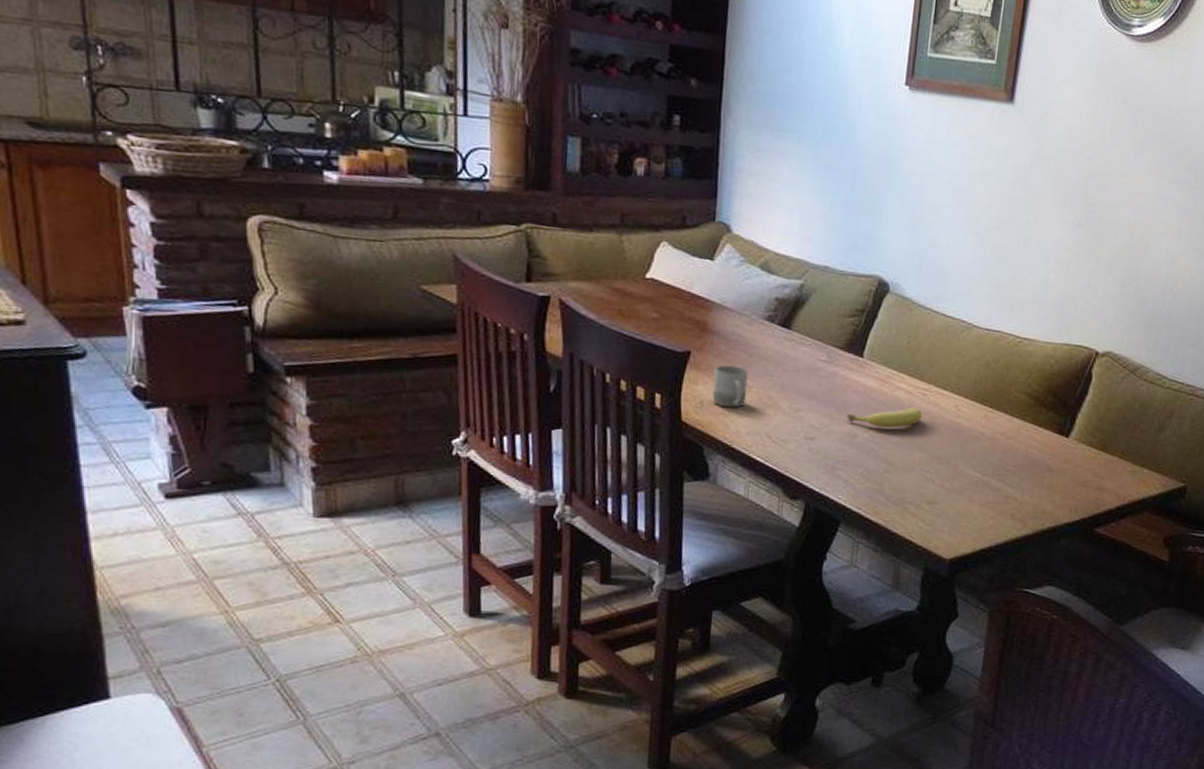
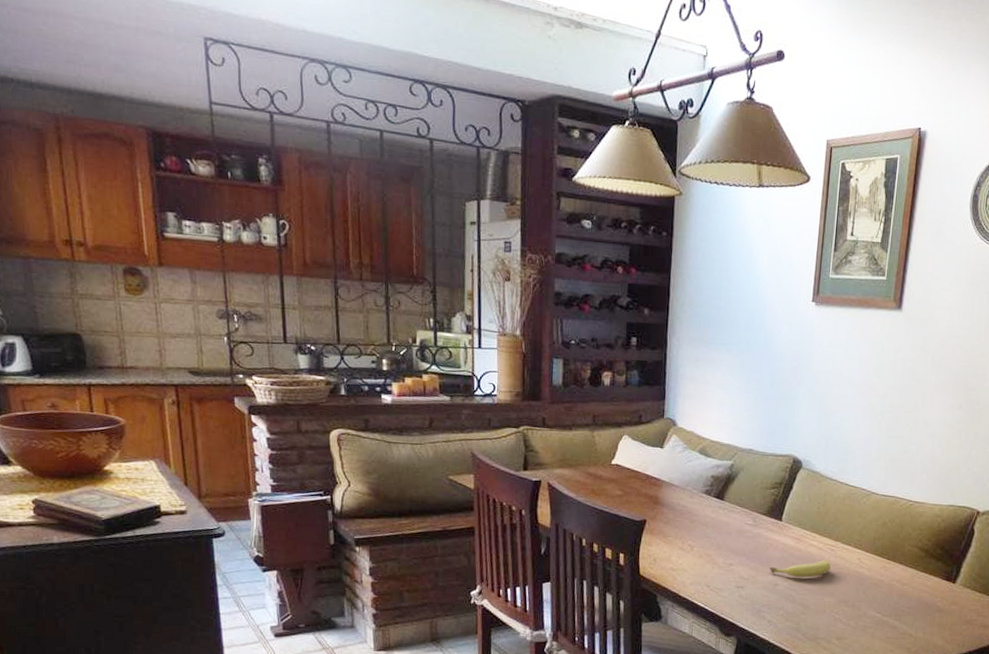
cup: present [712,364,749,408] -> none [663,530,691,564]

